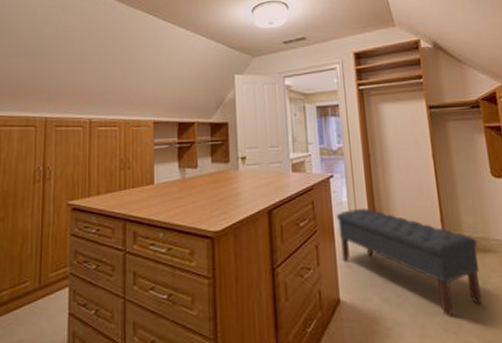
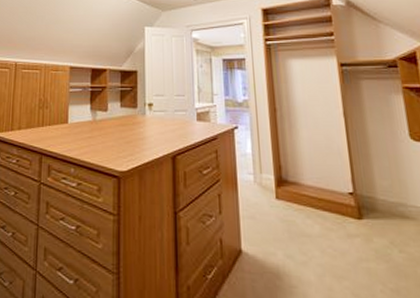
bench: present [336,208,483,318] -> none [240,161,399,283]

